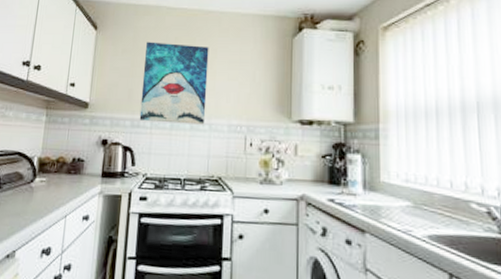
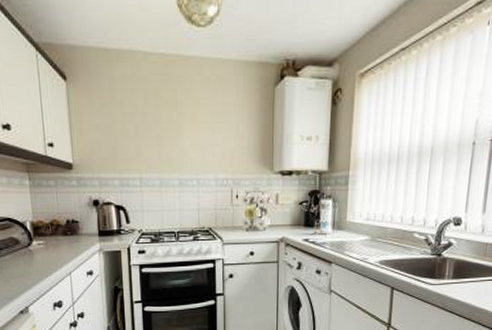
wall art: present [139,41,209,125] -> none [124,93,193,180]

